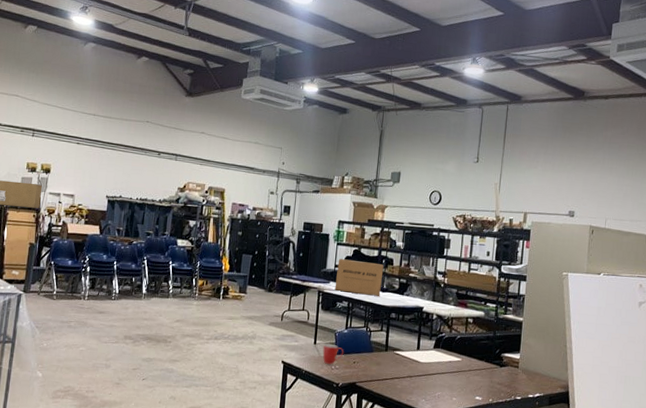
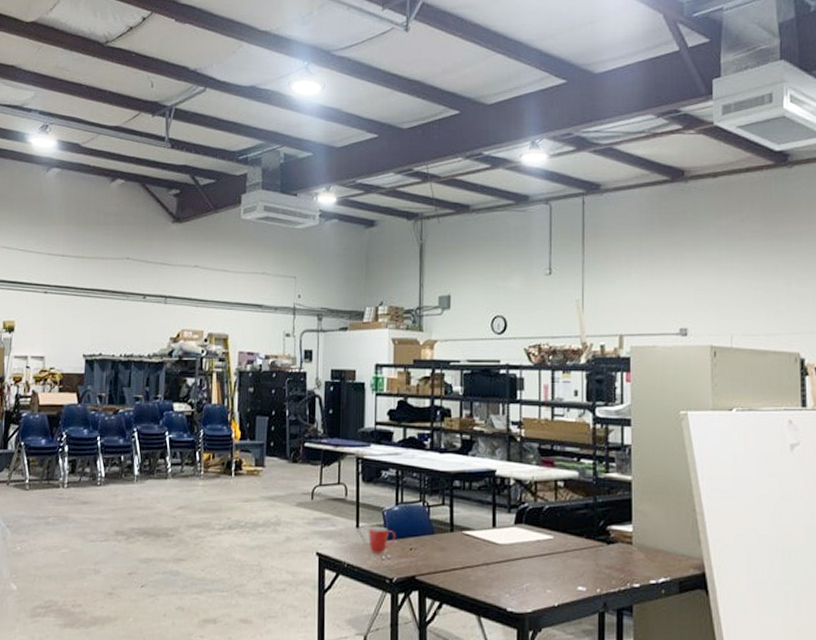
box: present [334,259,384,296] -> none [377,413,439,459]

